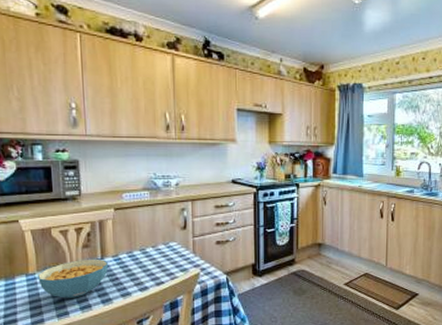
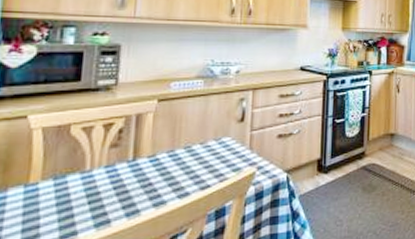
cereal bowl: present [37,258,109,298] -> none [40,160,142,214]

